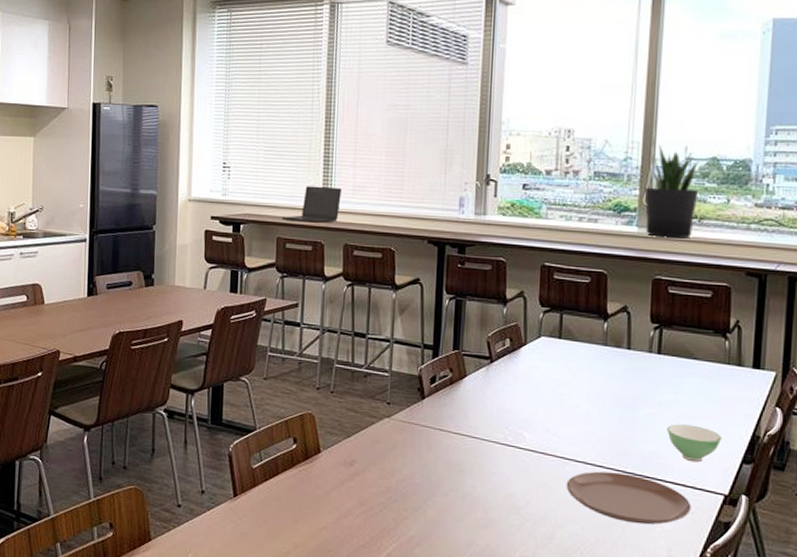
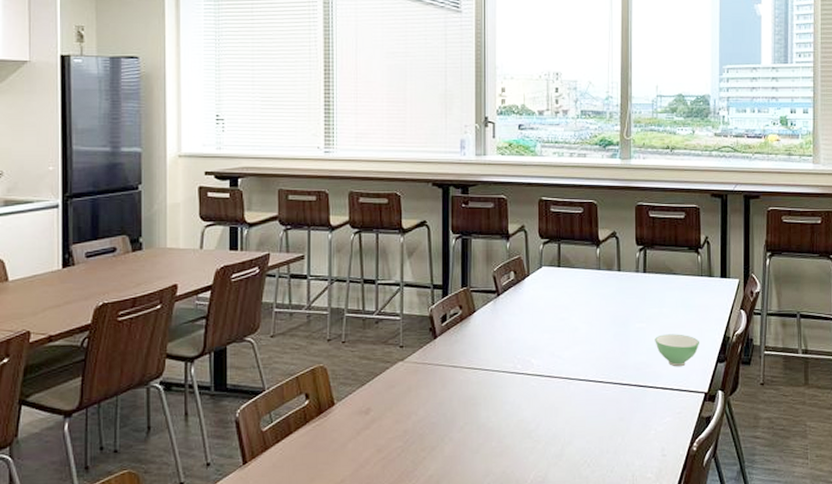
laptop: present [281,186,342,224] -> none [282,135,344,173]
plate: present [566,471,692,525] -> none [572,385,679,430]
planter: present [644,146,699,239] -> none [625,85,669,167]

